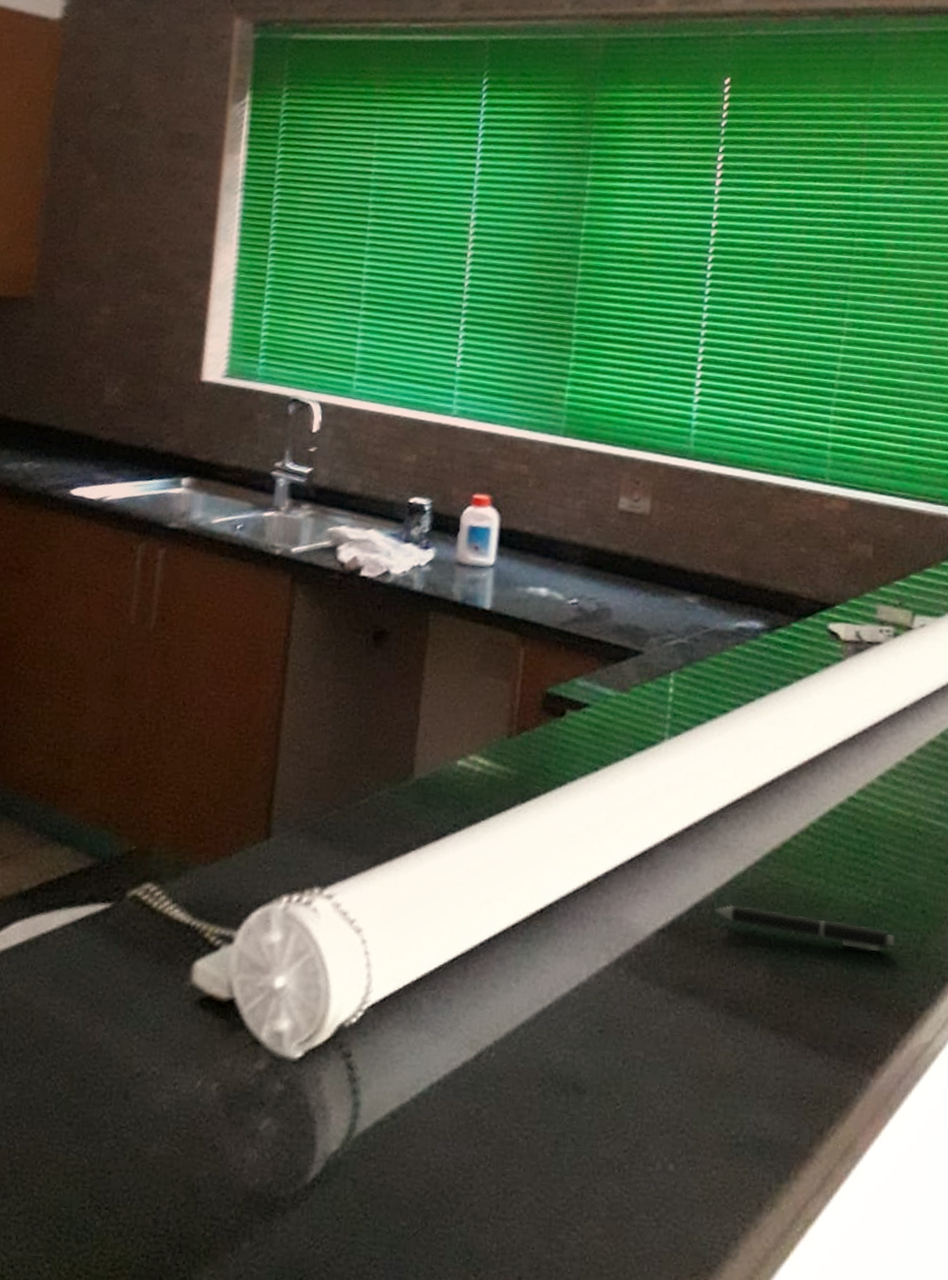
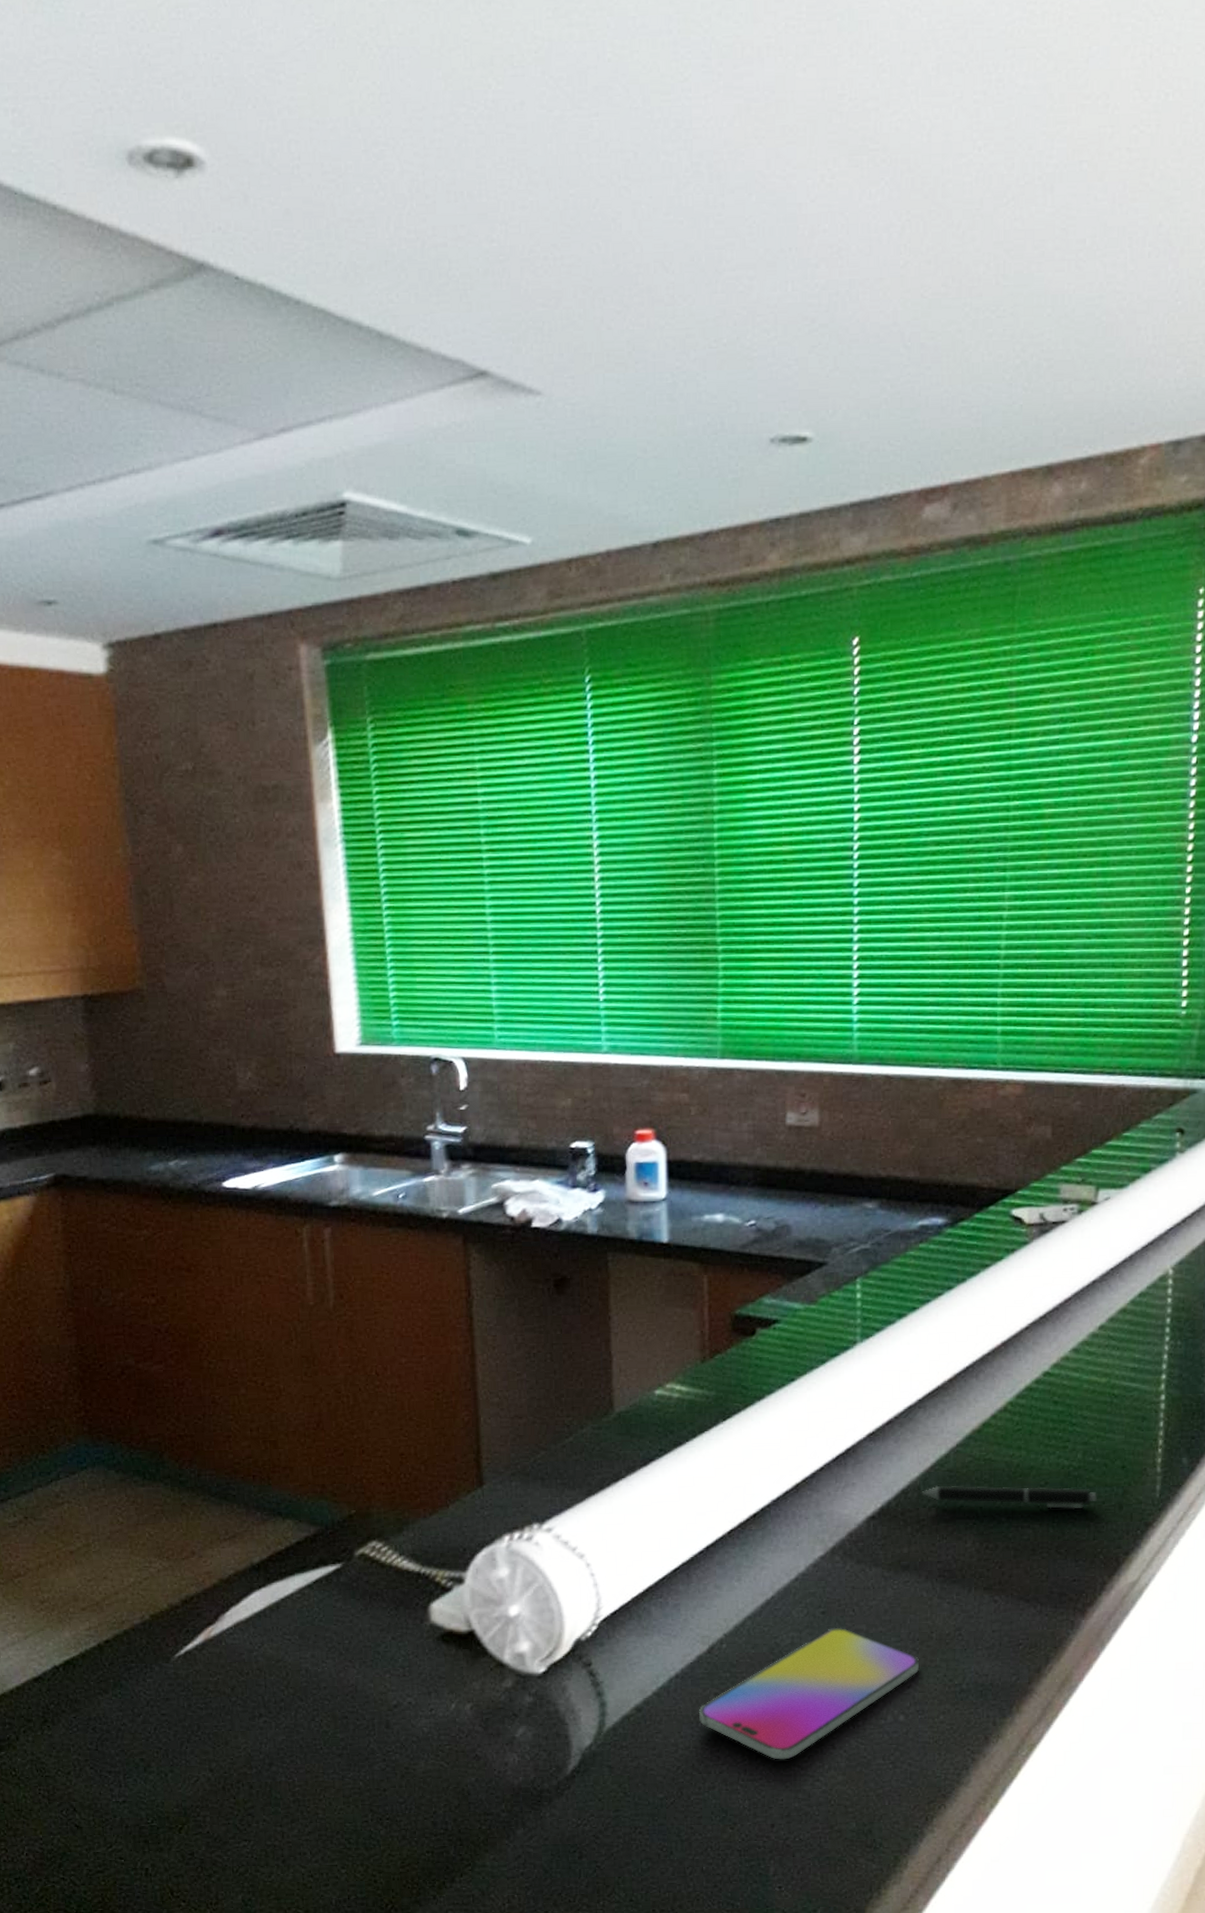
smartphone: none [456,1049,696,1200] -> present [699,1627,920,1760]

